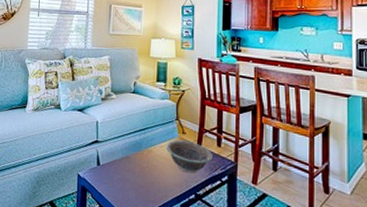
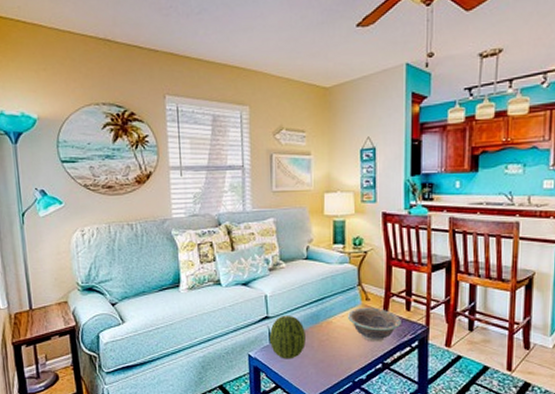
fruit: none [98,140,129,183] -> present [270,315,306,359]

